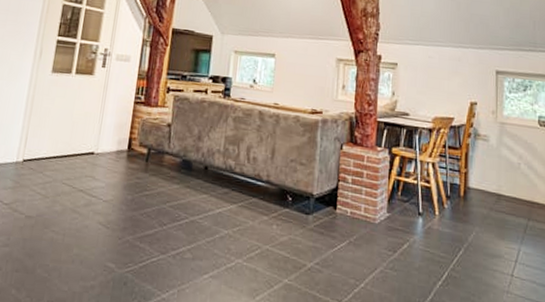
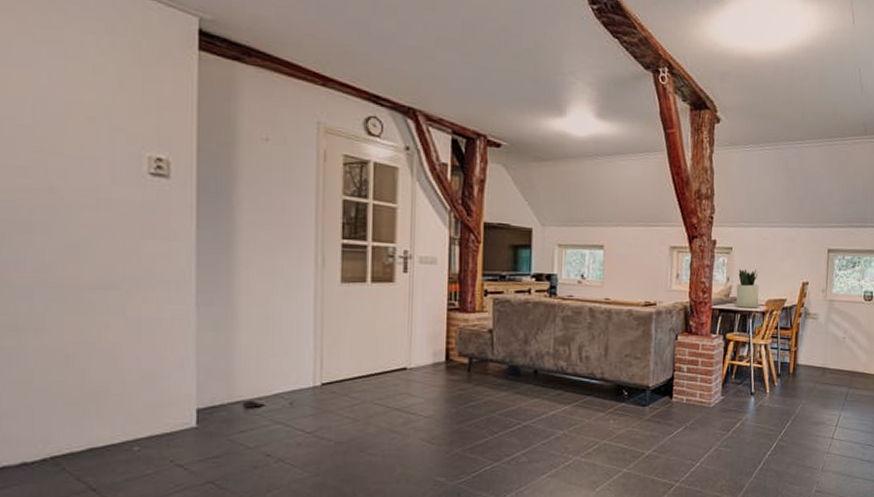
planter: none [400,85,427,125] -> present [734,269,760,308]

